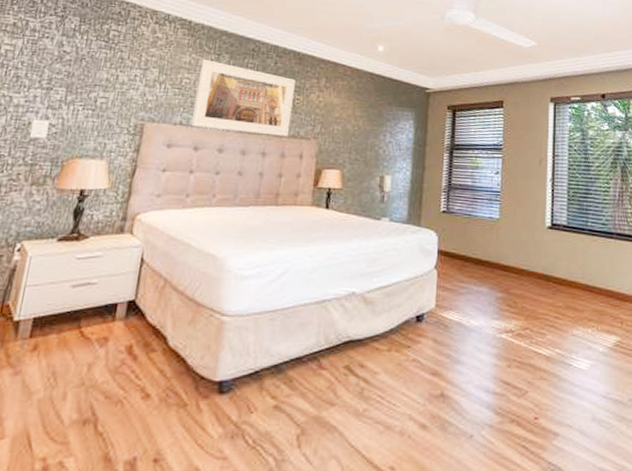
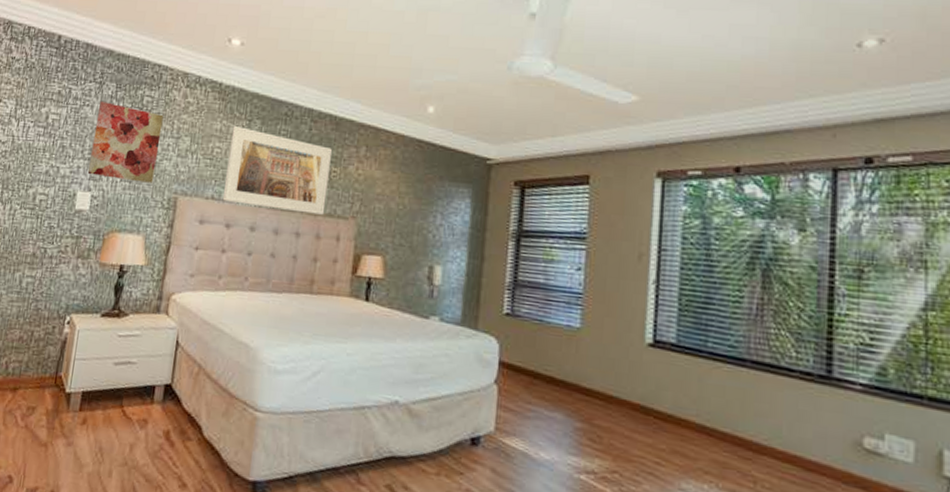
wall art: none [45,33,131,111] -> present [87,100,164,183]

